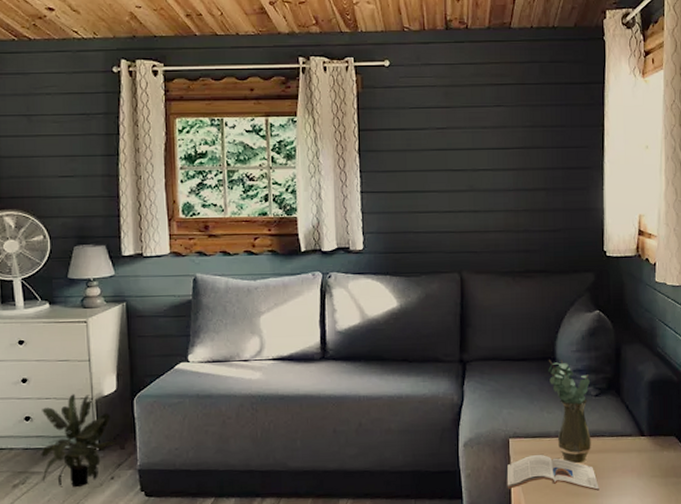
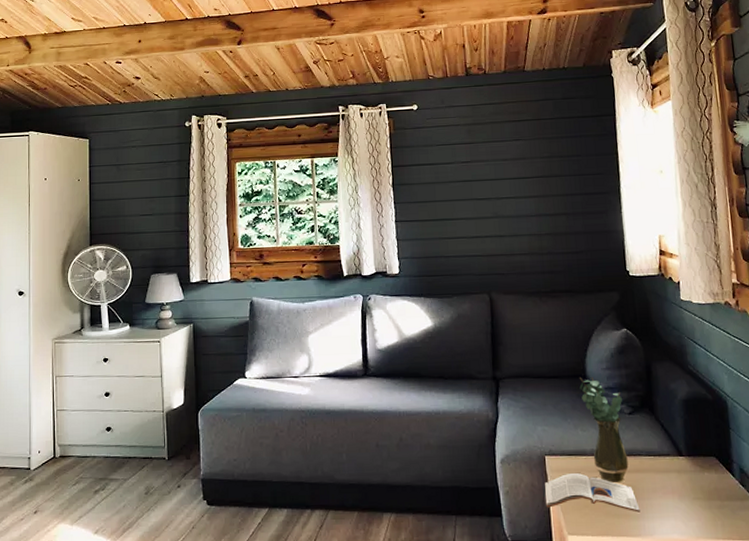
potted plant: present [41,394,117,487] -> none [119,407,183,494]

